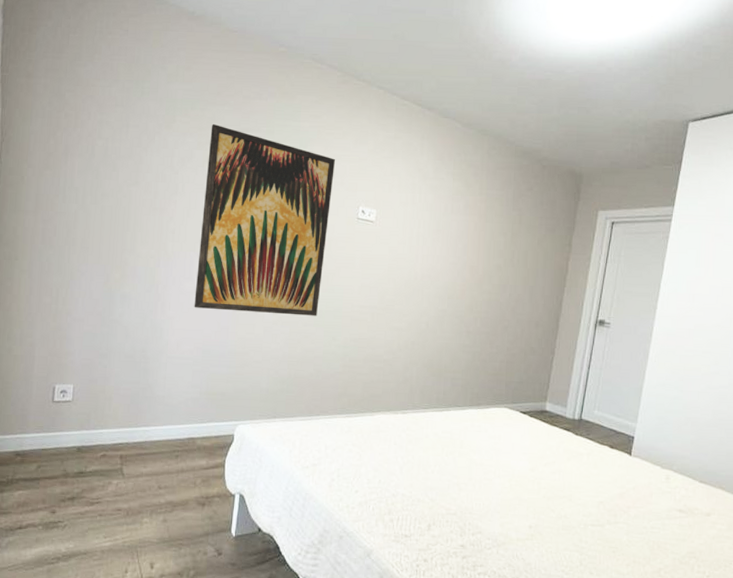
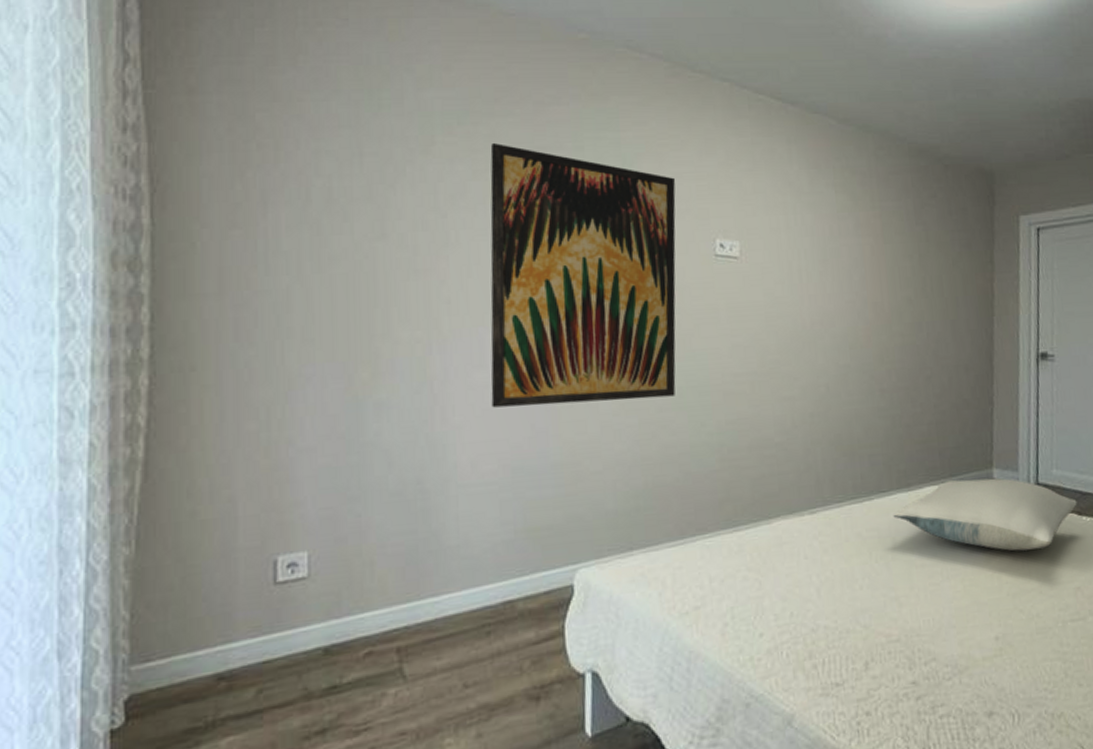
pillow: none [464,406,611,468] -> present [893,478,1077,552]

